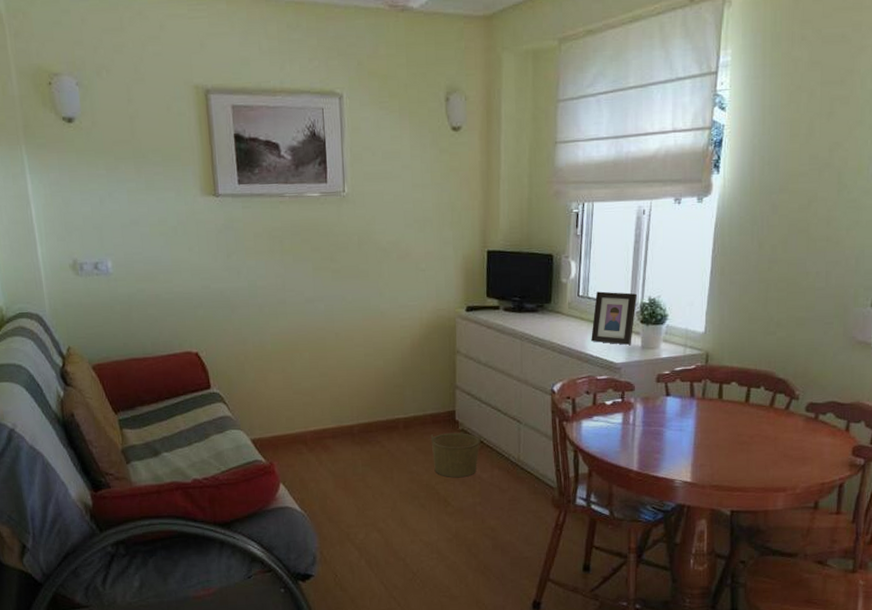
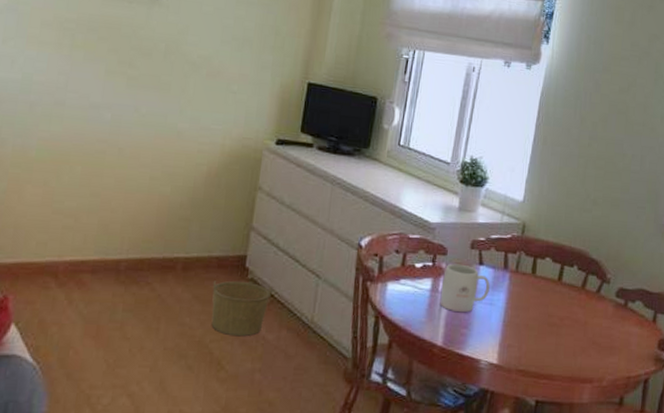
picture frame: present [591,291,637,345] -> none [407,143,459,204]
mug: none [632,397,678,441] -> present [440,263,490,313]

